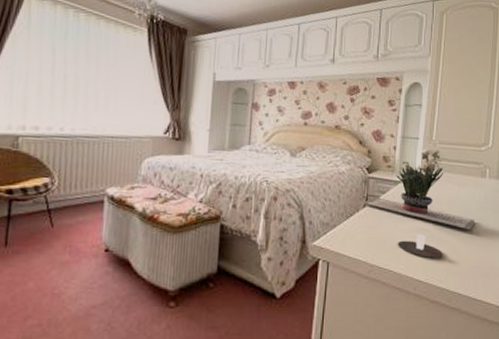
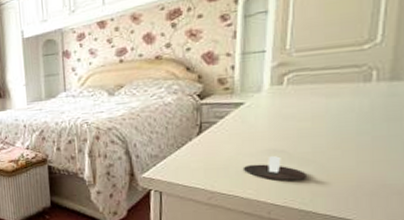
potted flower: present [362,150,475,229] -> none [195,59,354,146]

